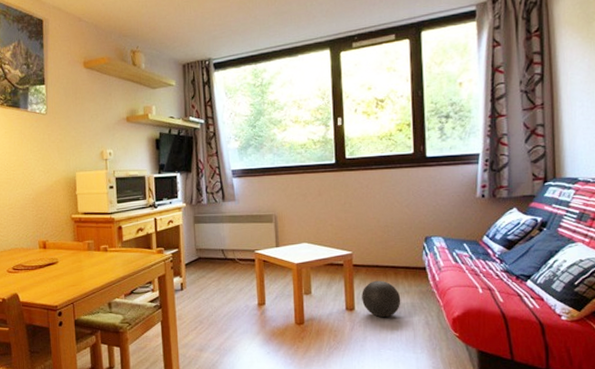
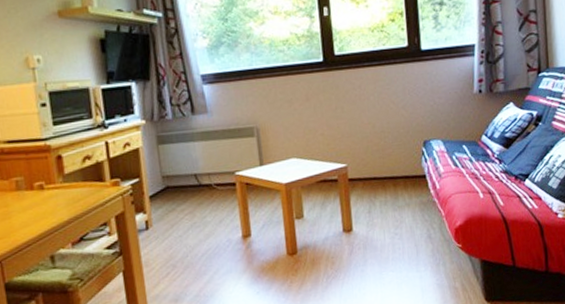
ball: present [362,280,401,318] -> none [359,194,402,237]

